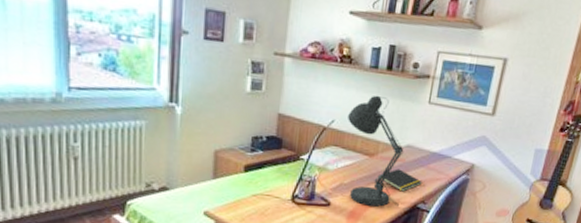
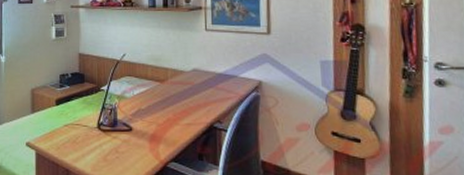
desk lamp: present [348,95,404,207] -> none [136,29,196,129]
notepad: present [377,169,422,192] -> none [171,91,214,113]

